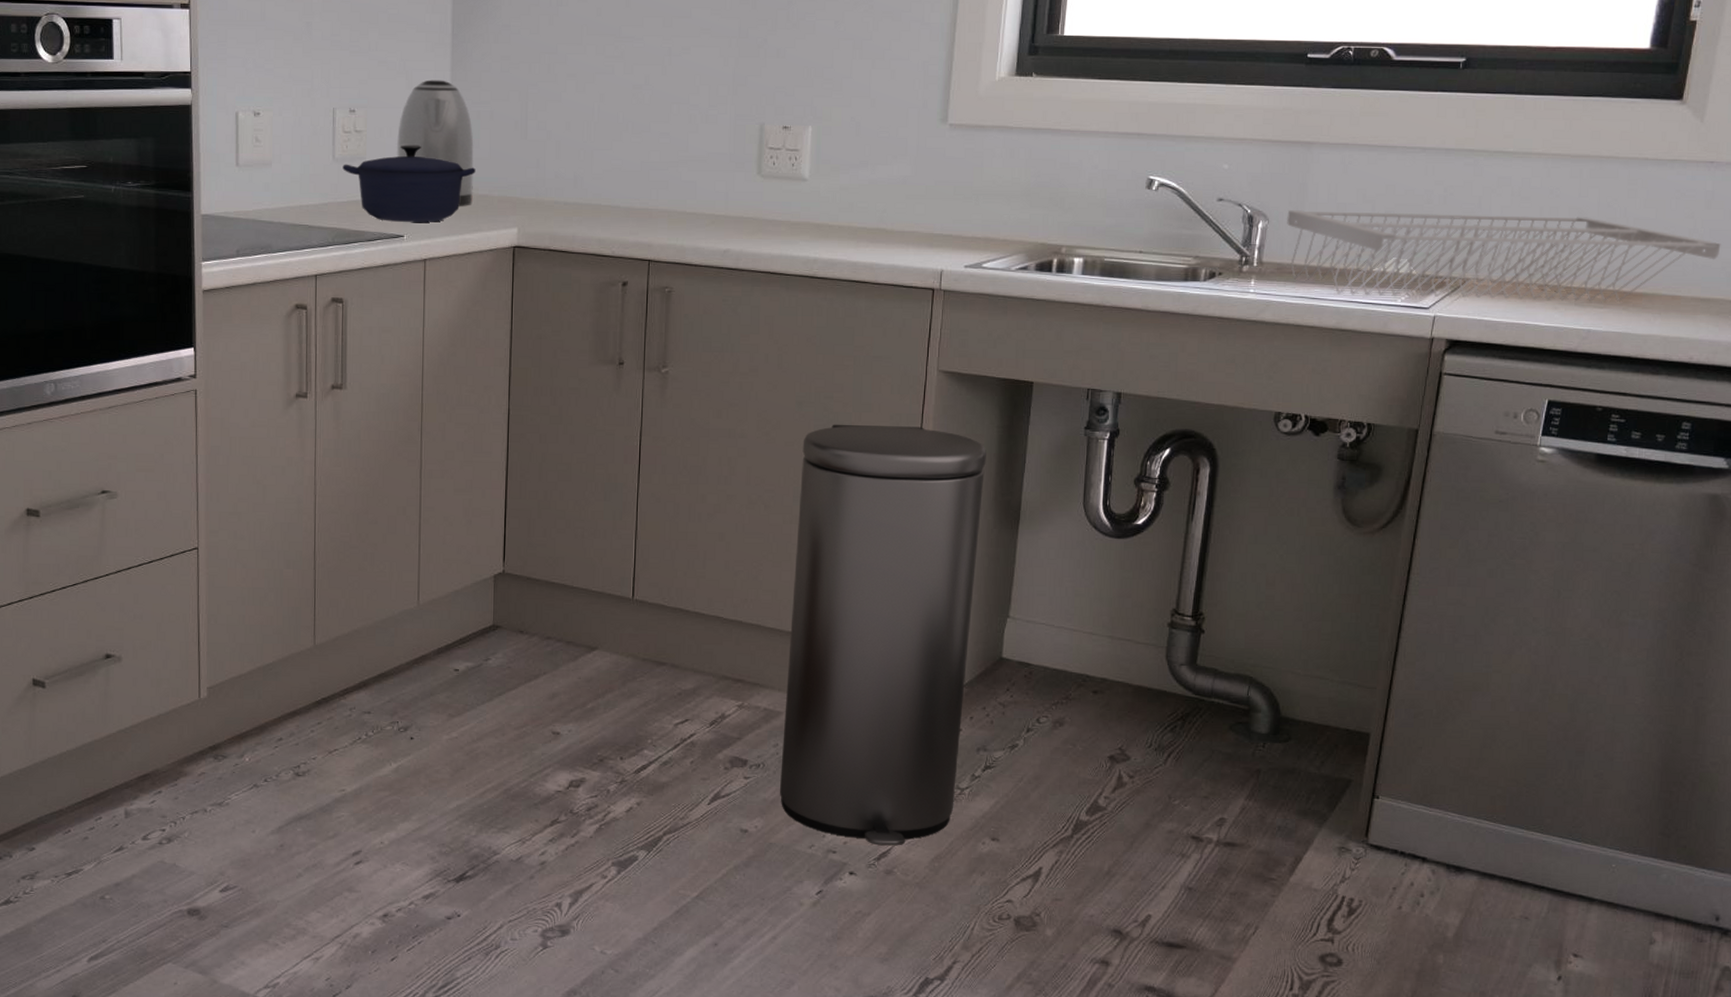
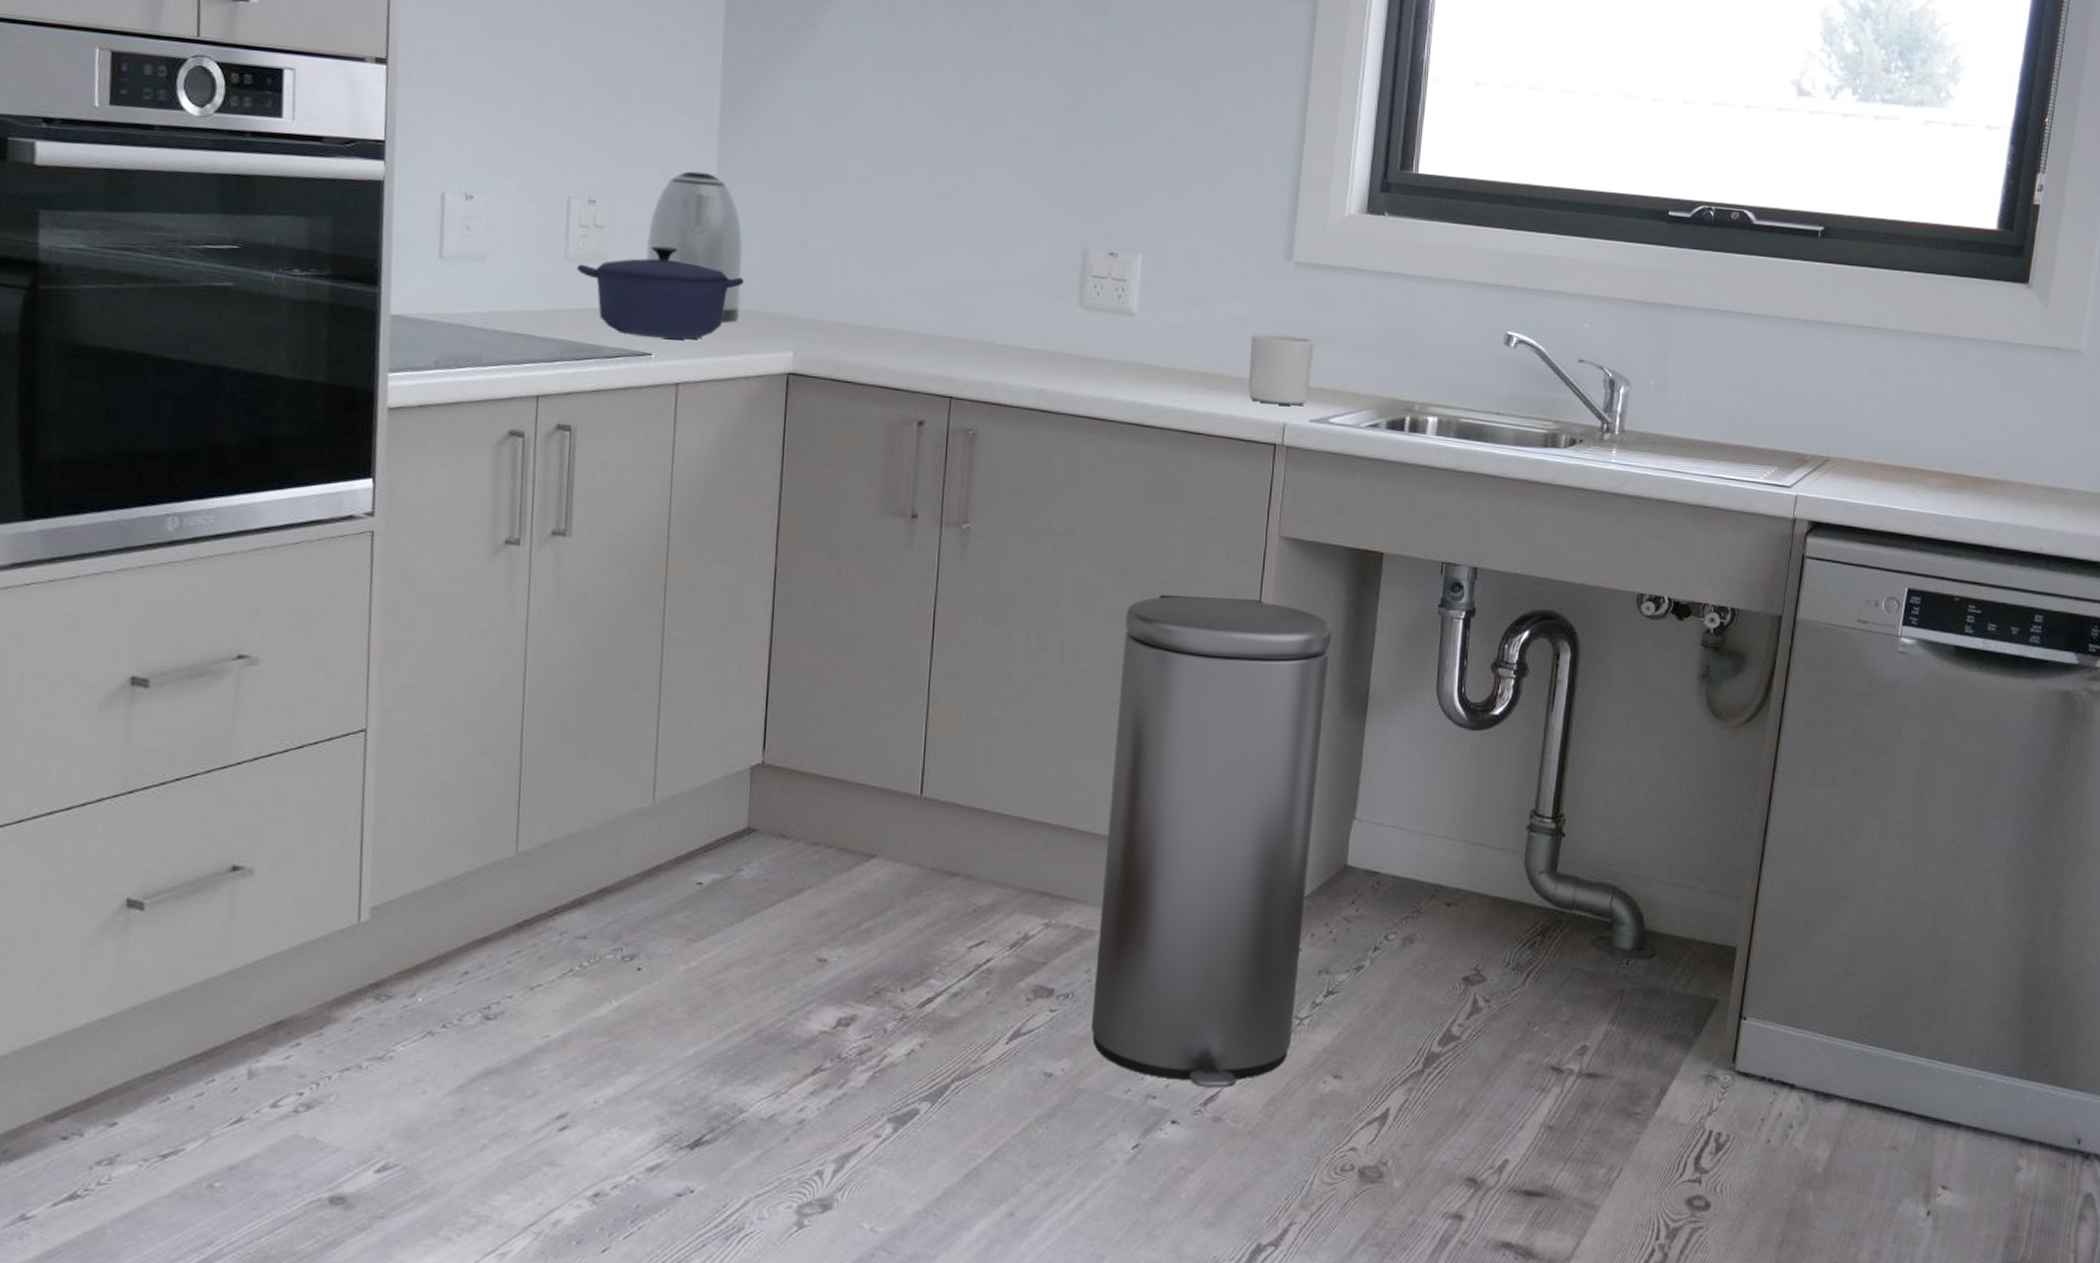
mug: none [908,190,969,254] -> present [1248,333,1315,406]
dish rack: present [1287,210,1721,302] -> none [1649,376,2067,488]

